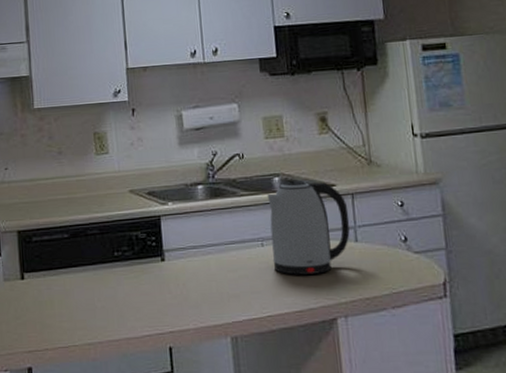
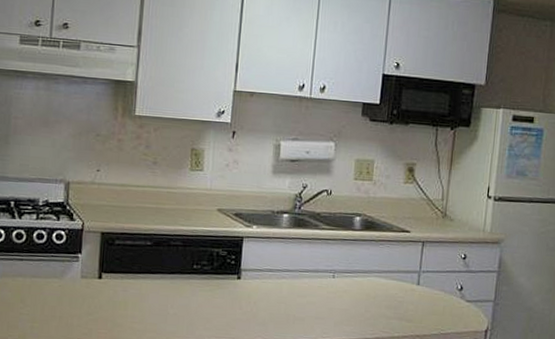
kettle: present [267,180,350,275] -> none [340,221,417,309]

